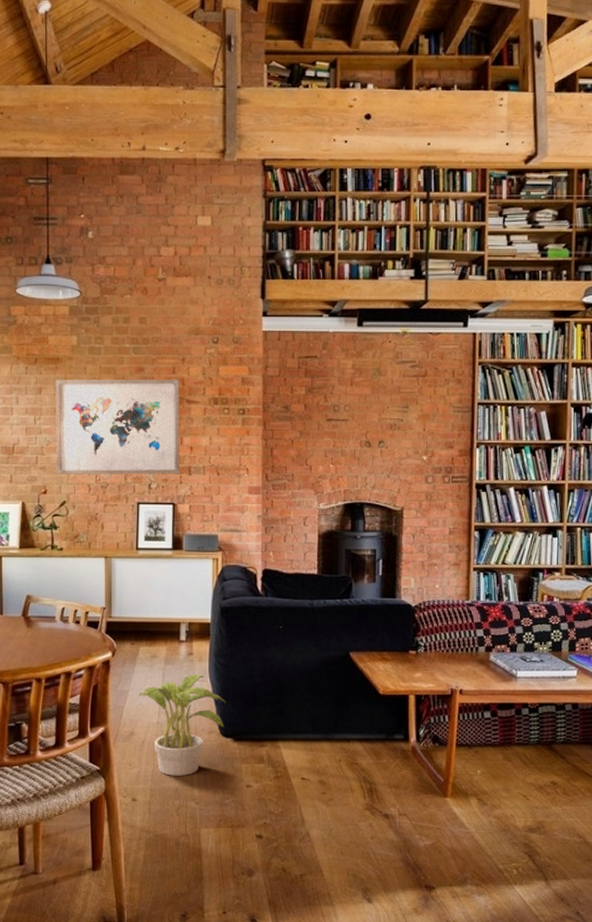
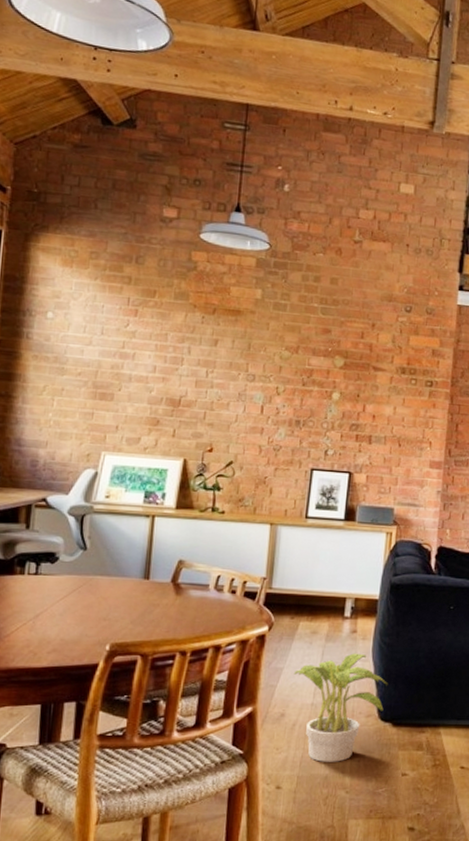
wall art: present [55,378,179,474] -> none [225,332,367,443]

